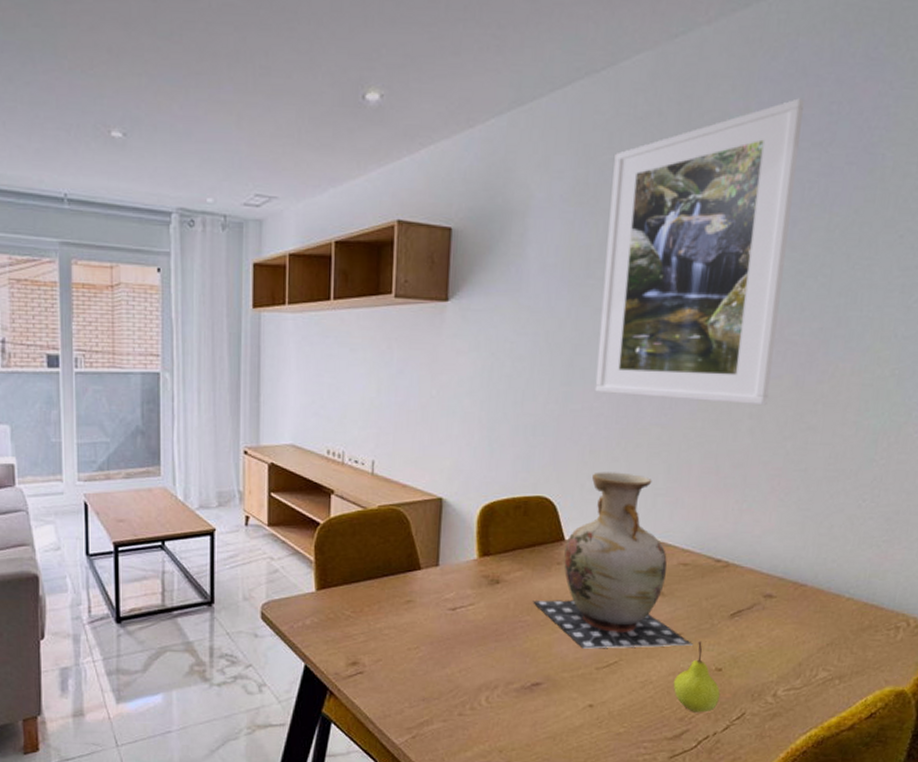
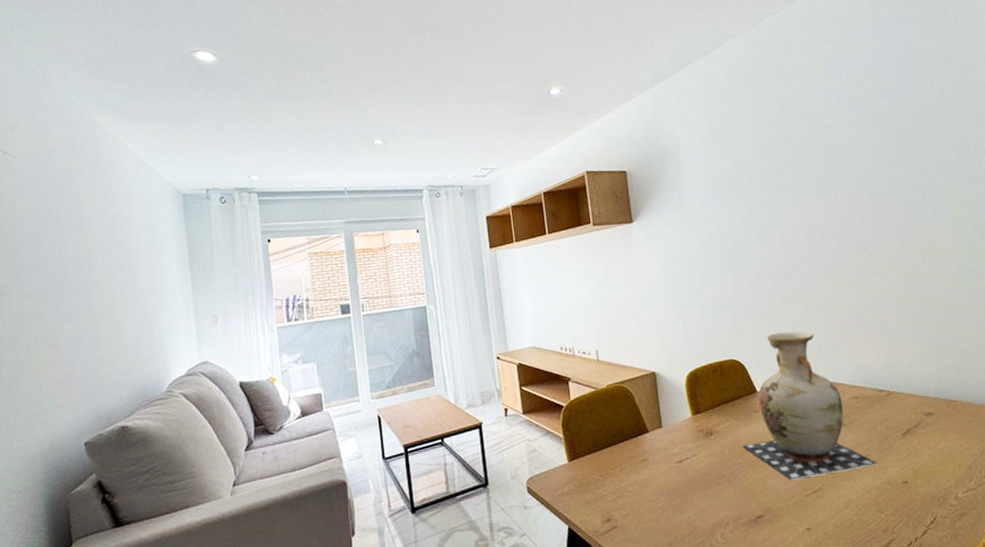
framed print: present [594,98,804,406] -> none [732,49,887,274]
fruit: present [673,641,720,713] -> none [871,459,912,523]

